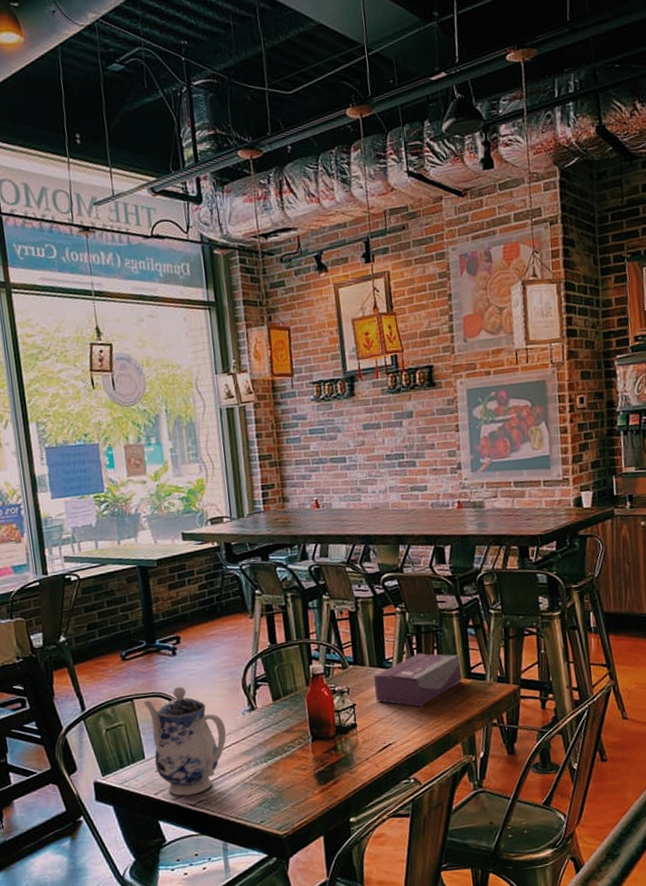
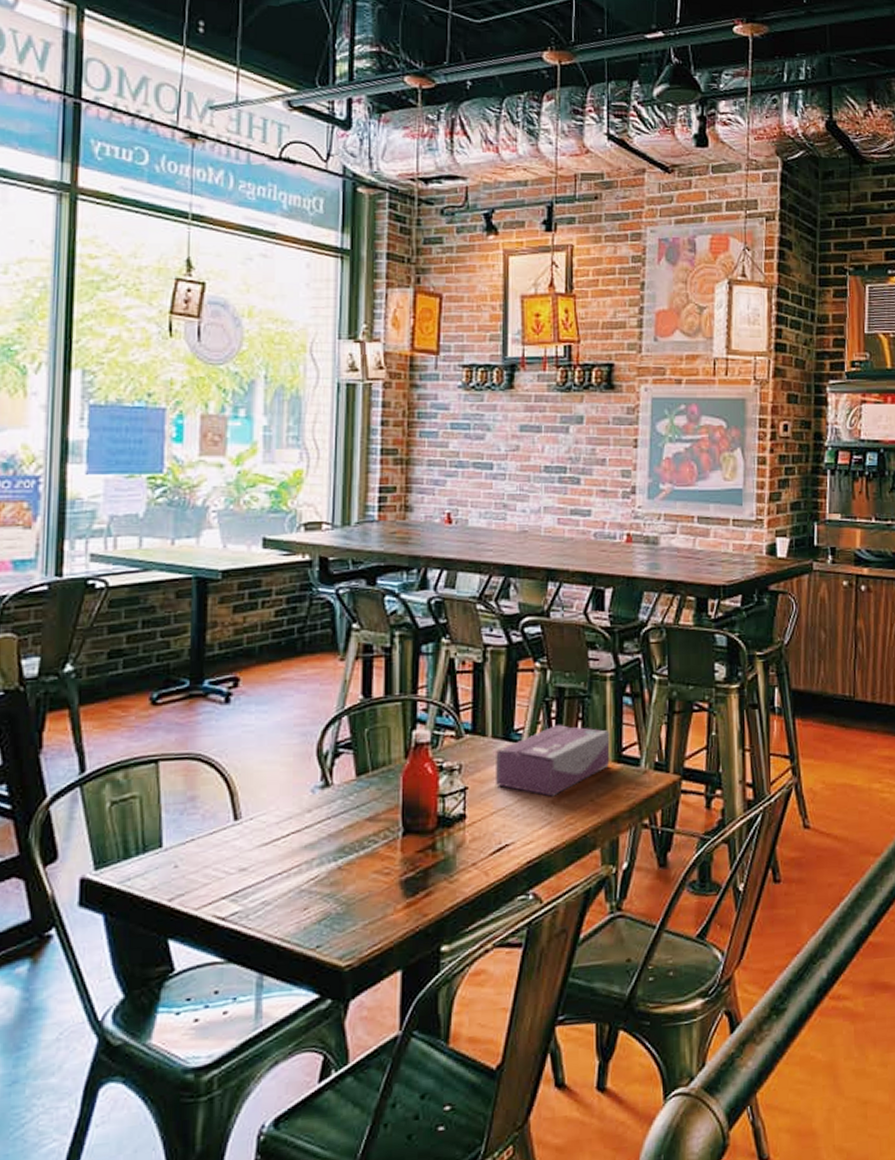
teapot: present [143,686,227,796] -> none [172,747,286,905]

